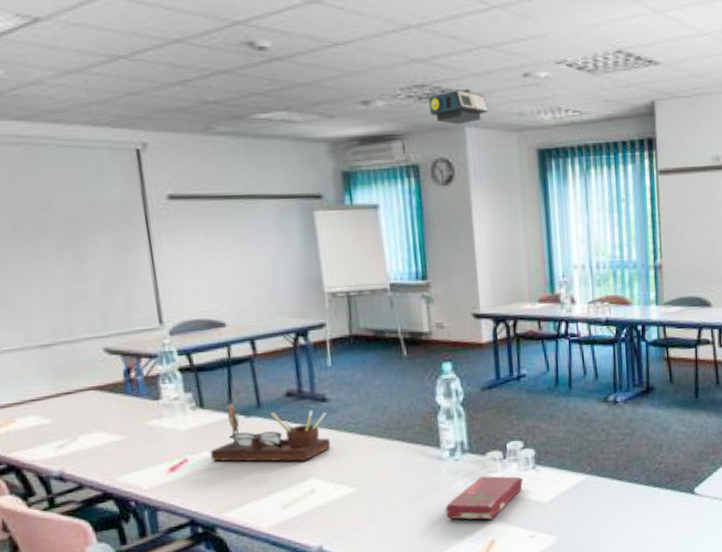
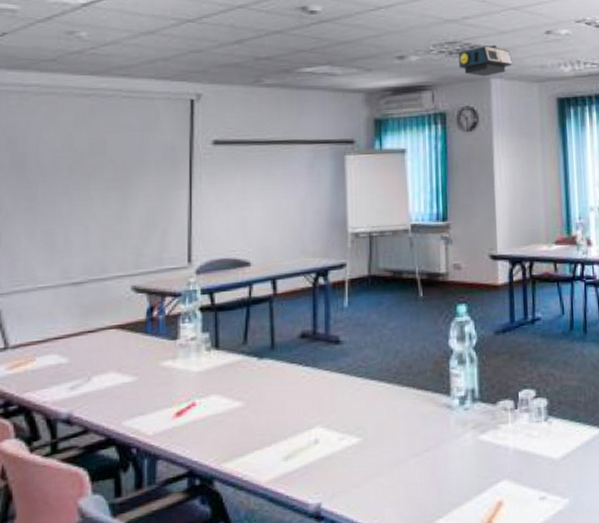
desk organizer: present [210,404,330,462] -> none [219,345,339,408]
book: present [445,476,524,520] -> none [452,427,535,478]

